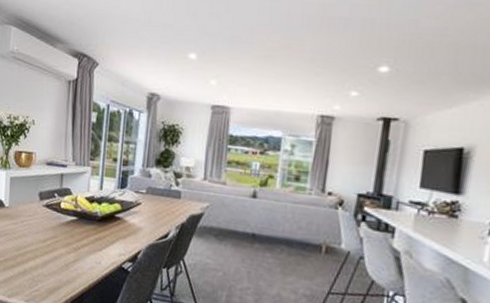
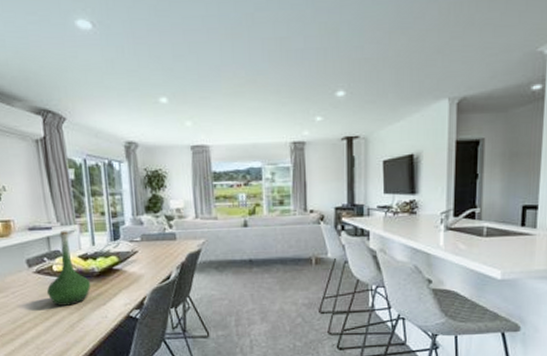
vase: none [51,170,92,245] -> present [46,231,91,306]

